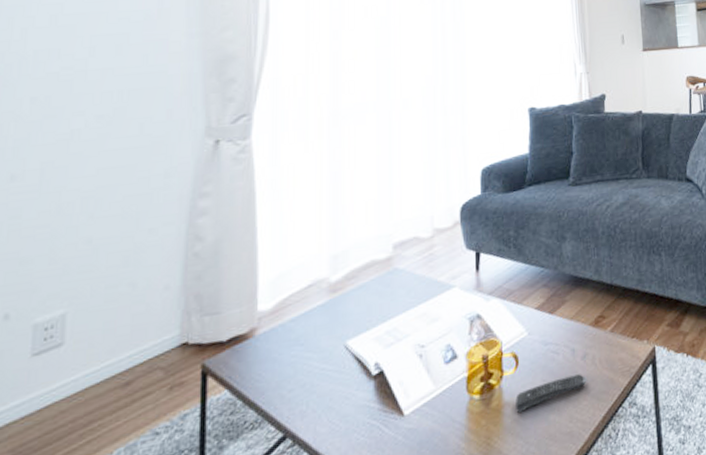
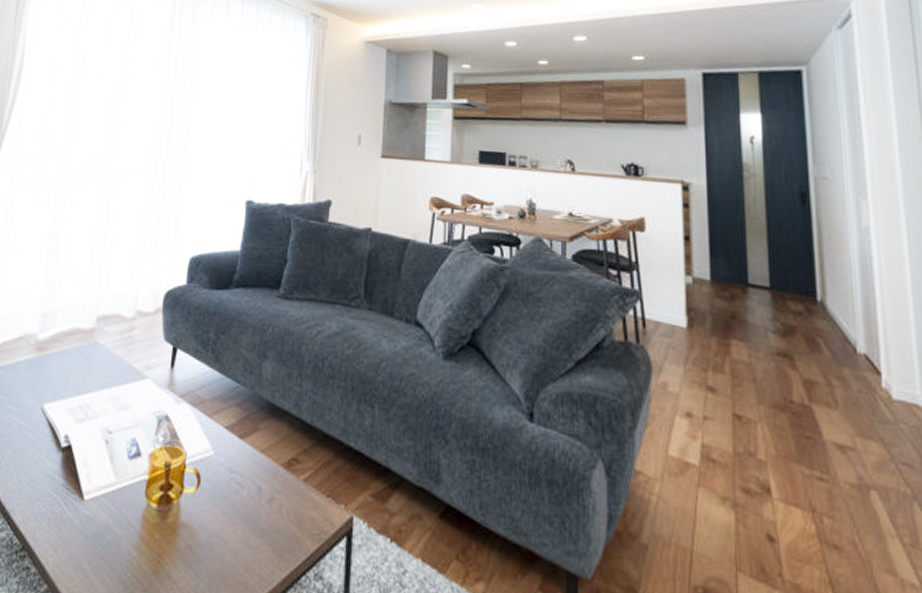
remote control: present [515,374,587,413] -> none [191,515,271,540]

